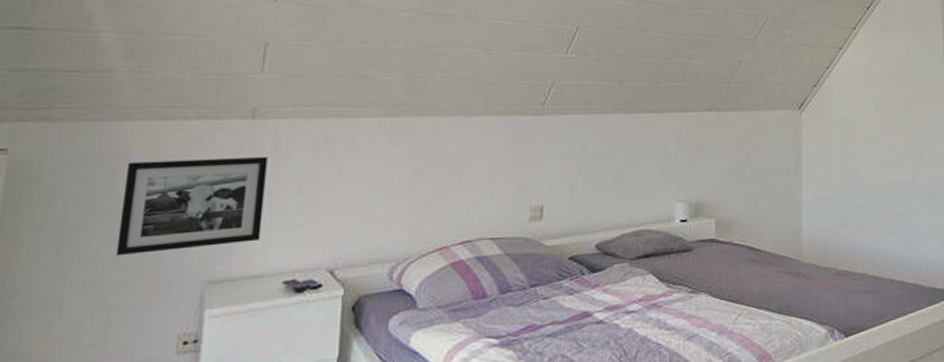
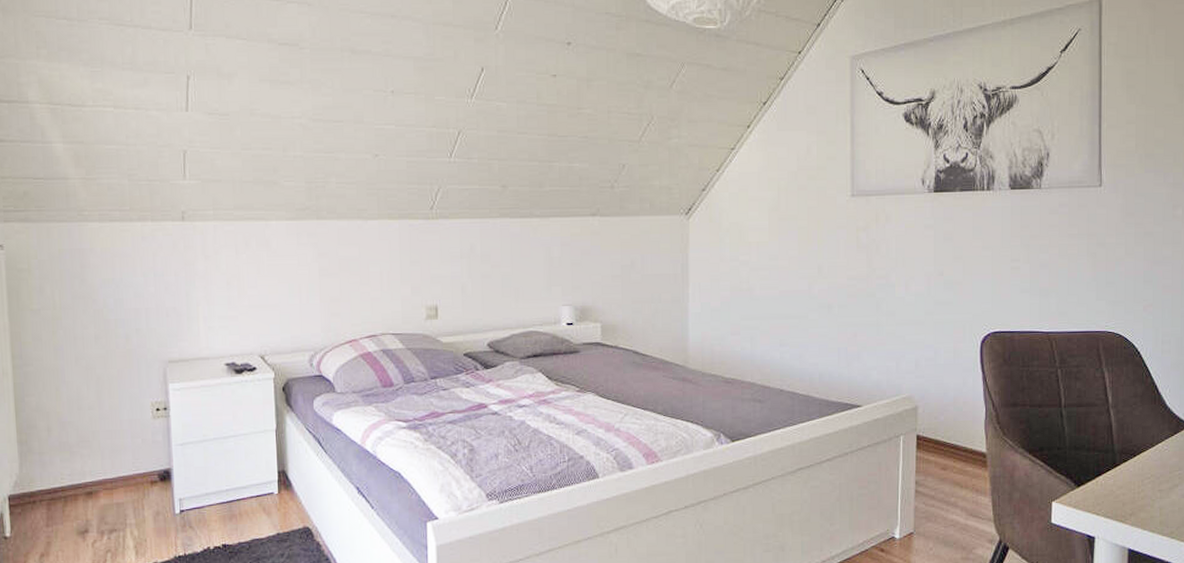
picture frame: present [116,157,268,257] -> none [92,255,203,337]

